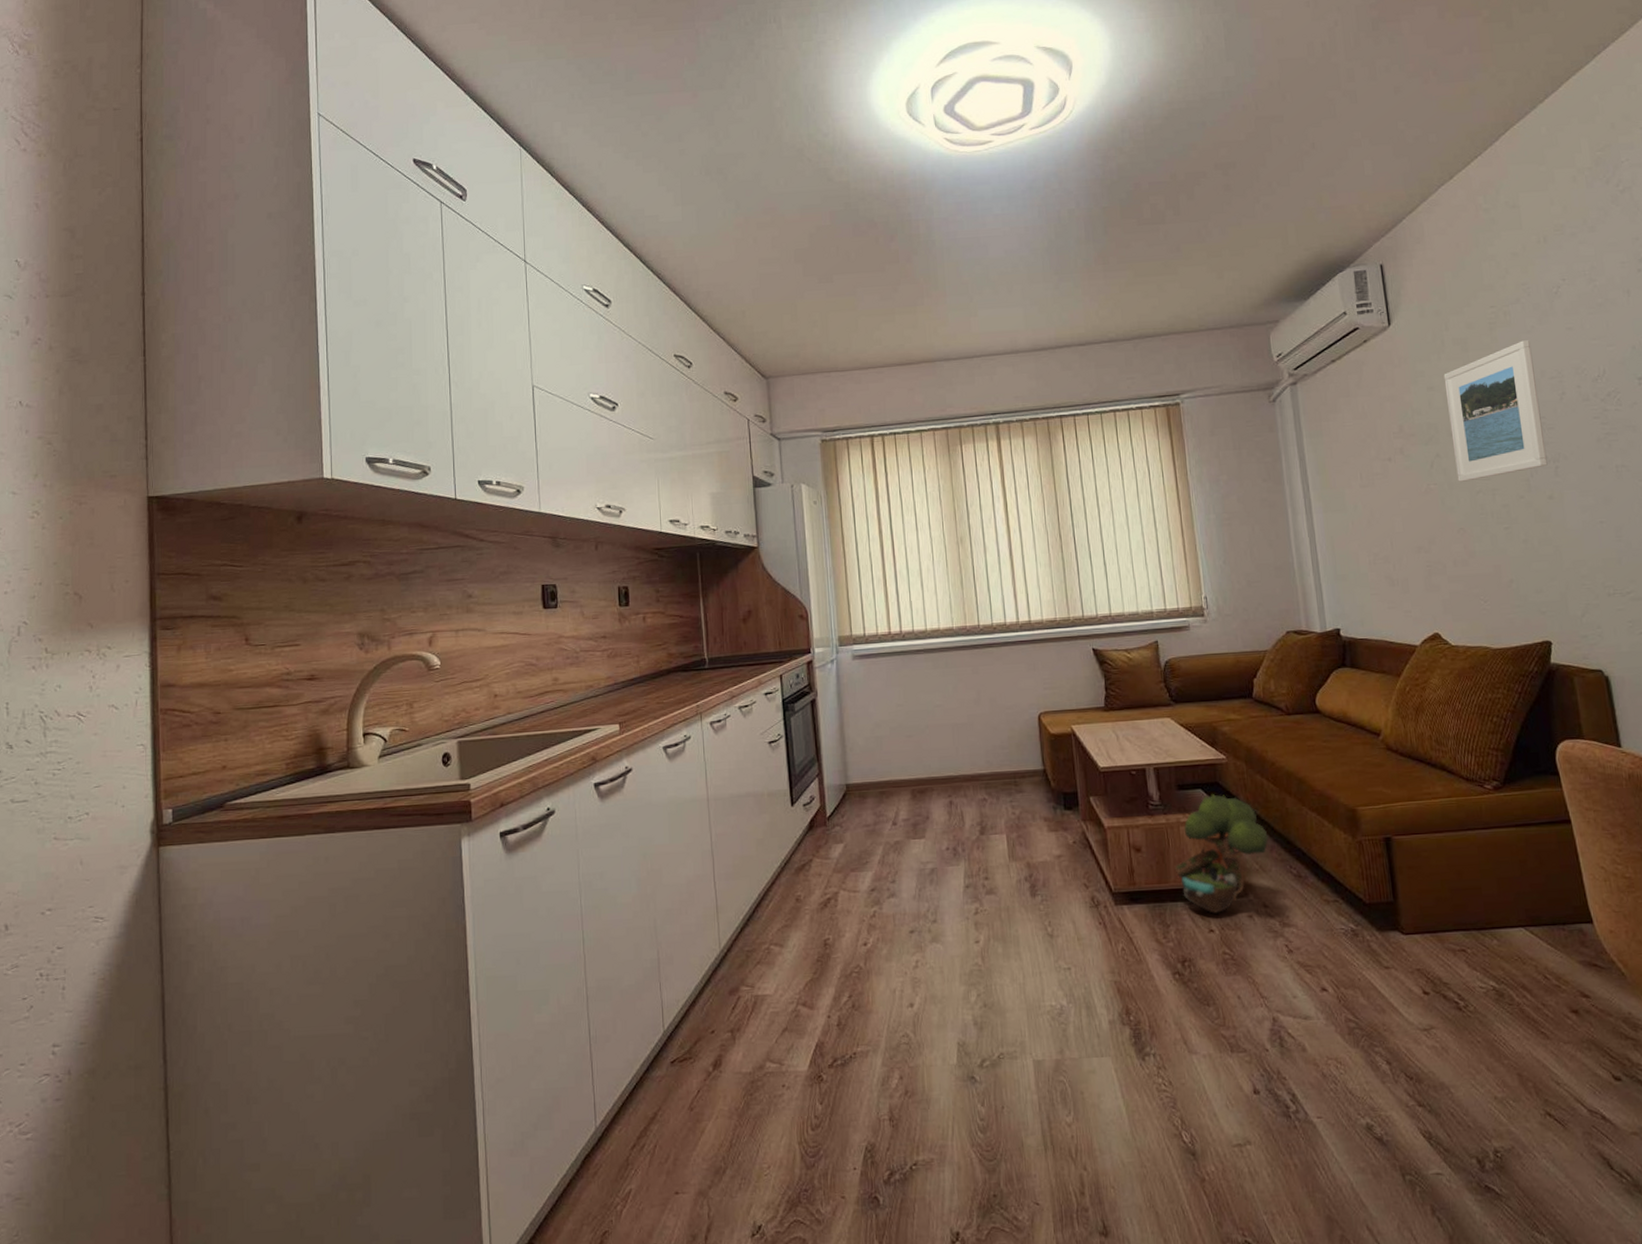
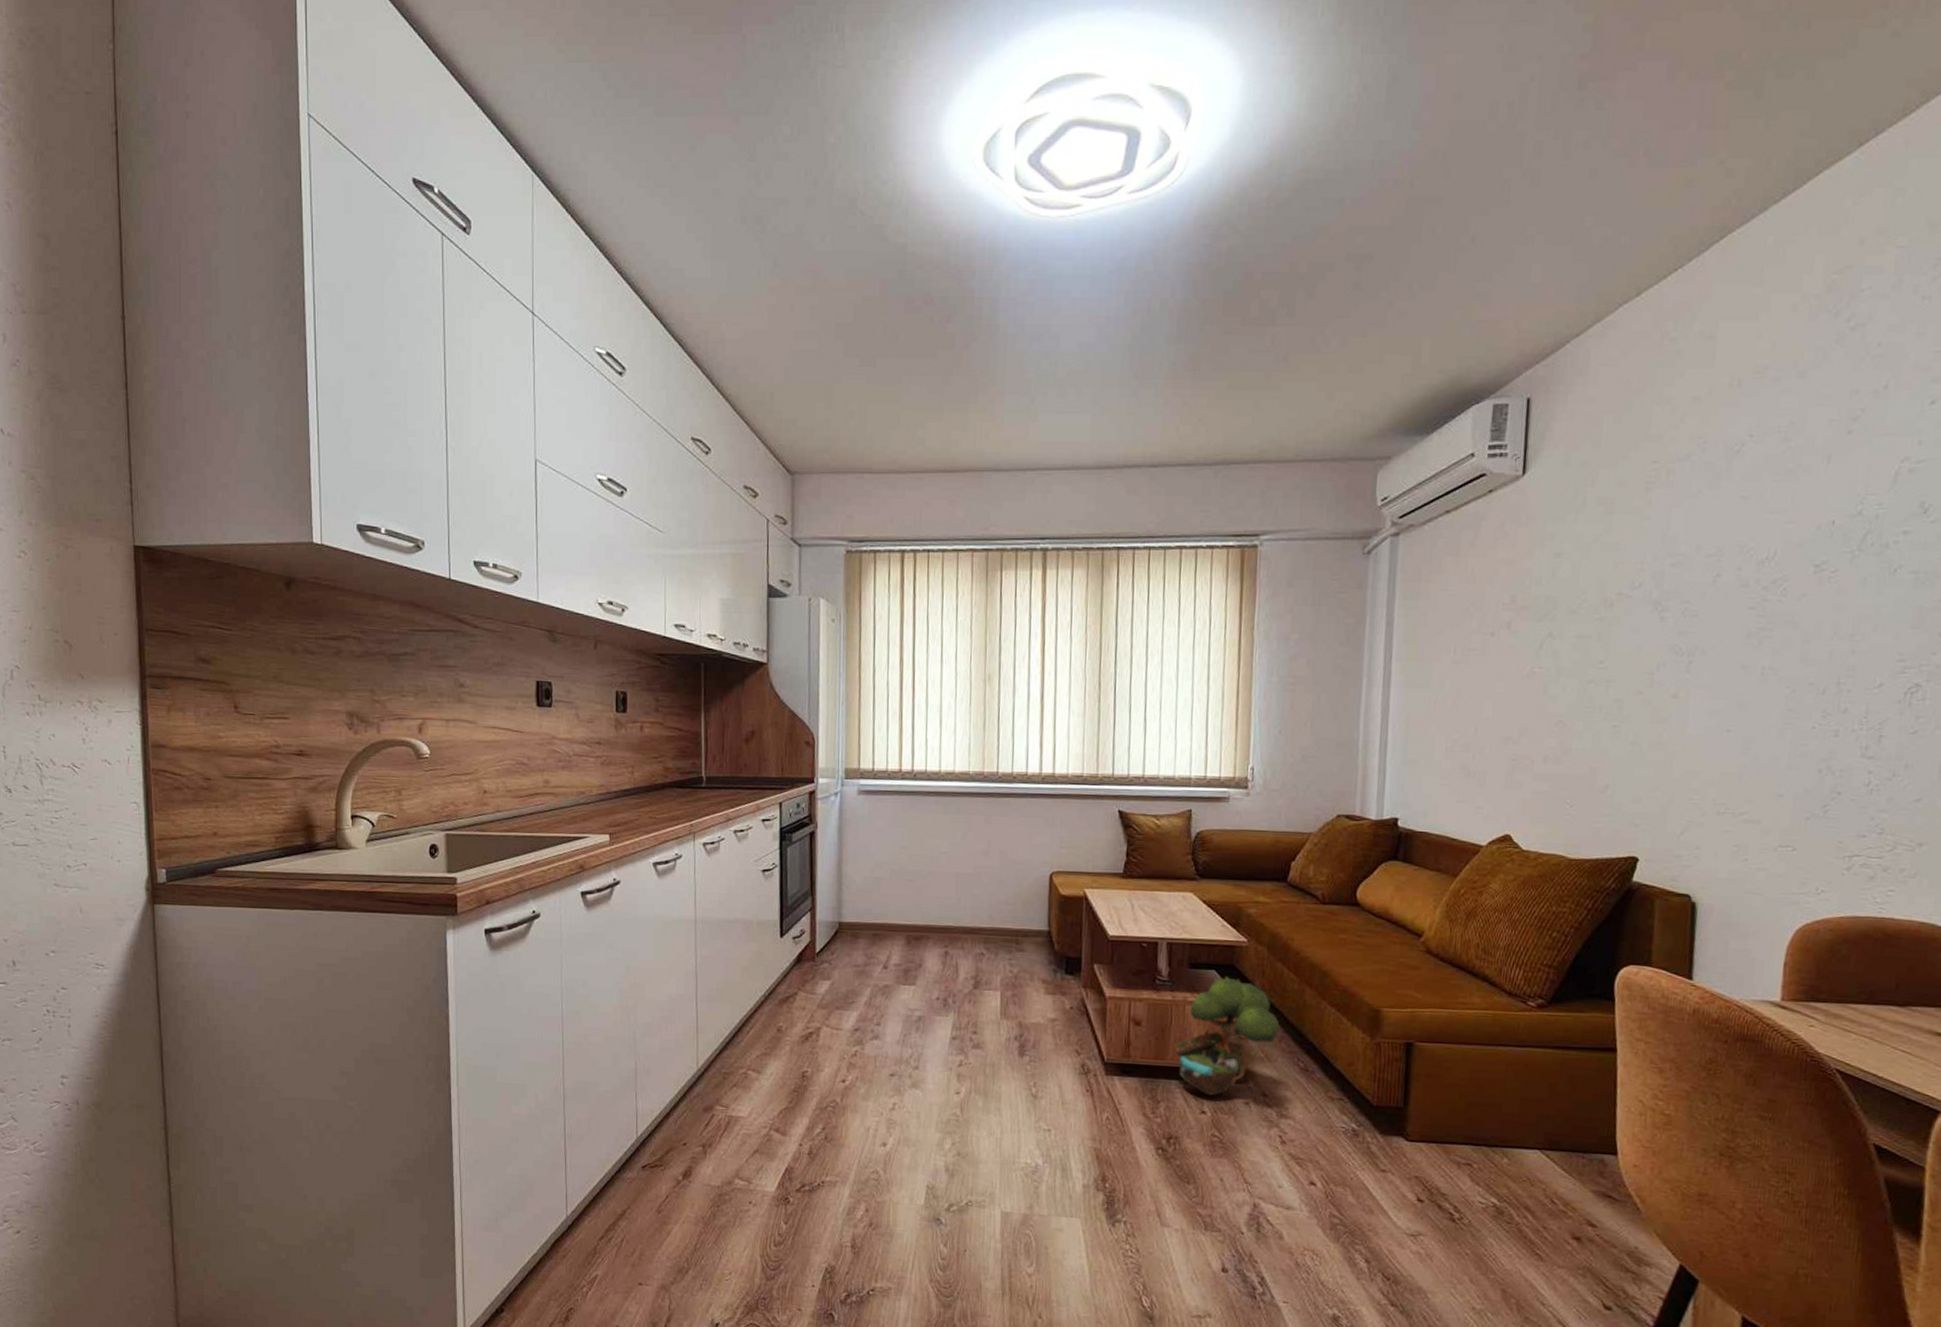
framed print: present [1443,340,1548,482] -> none [1568,507,1692,668]

